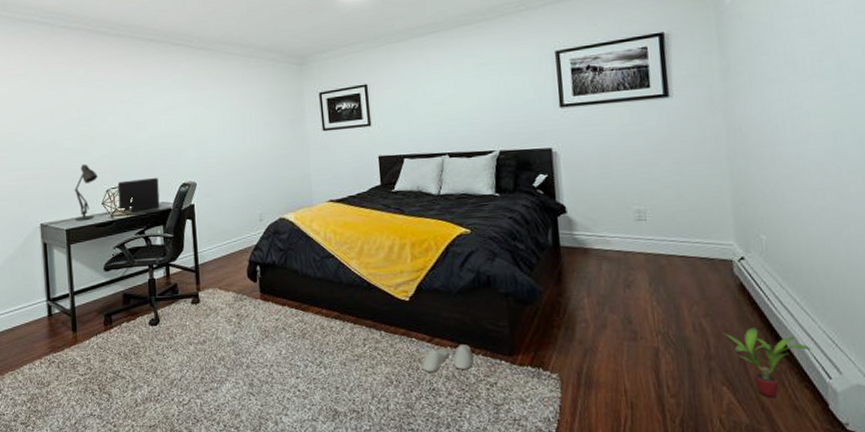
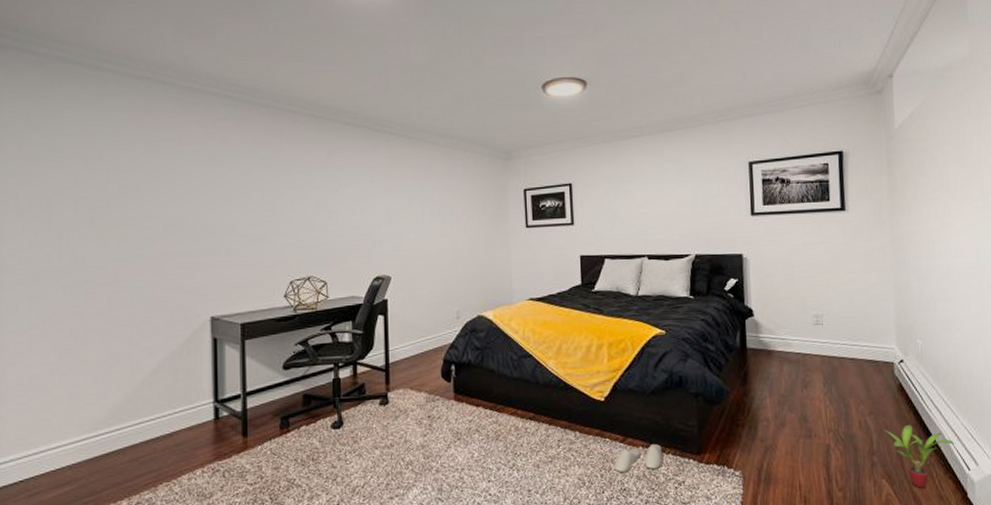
desk lamp: present [75,164,98,221] -> none [253,252,281,315]
laptop computer: present [117,177,174,217] -> none [303,269,365,311]

